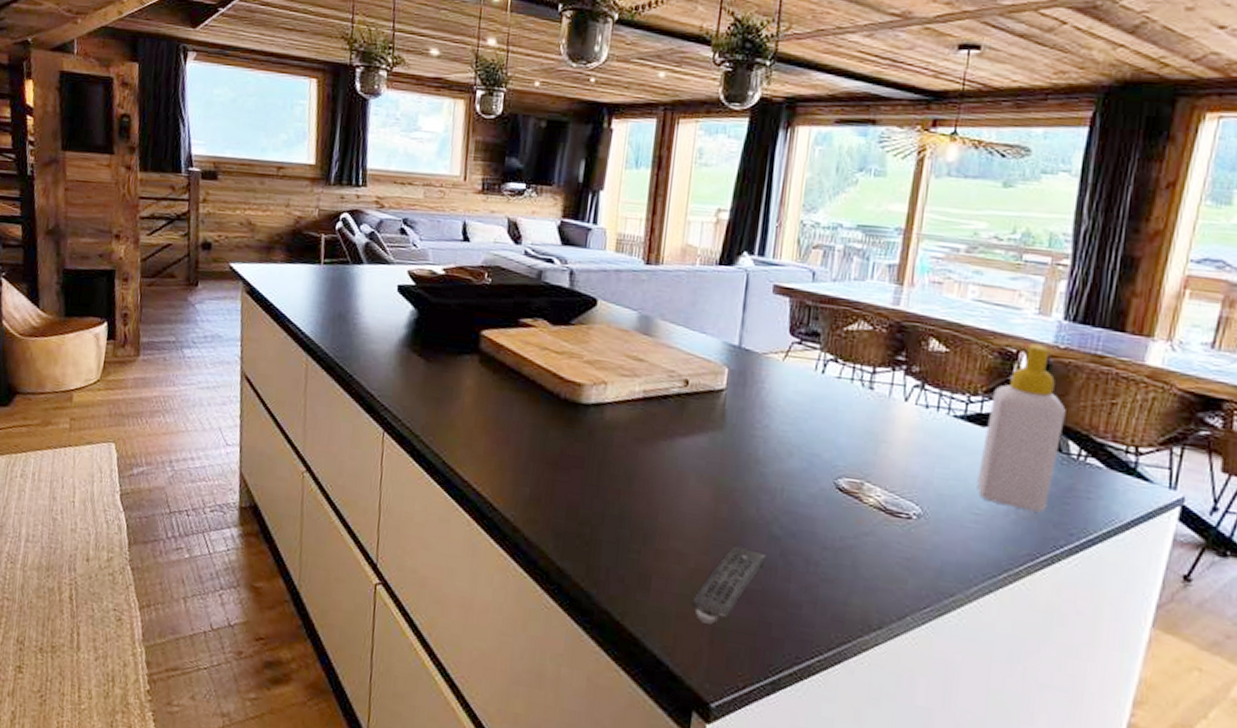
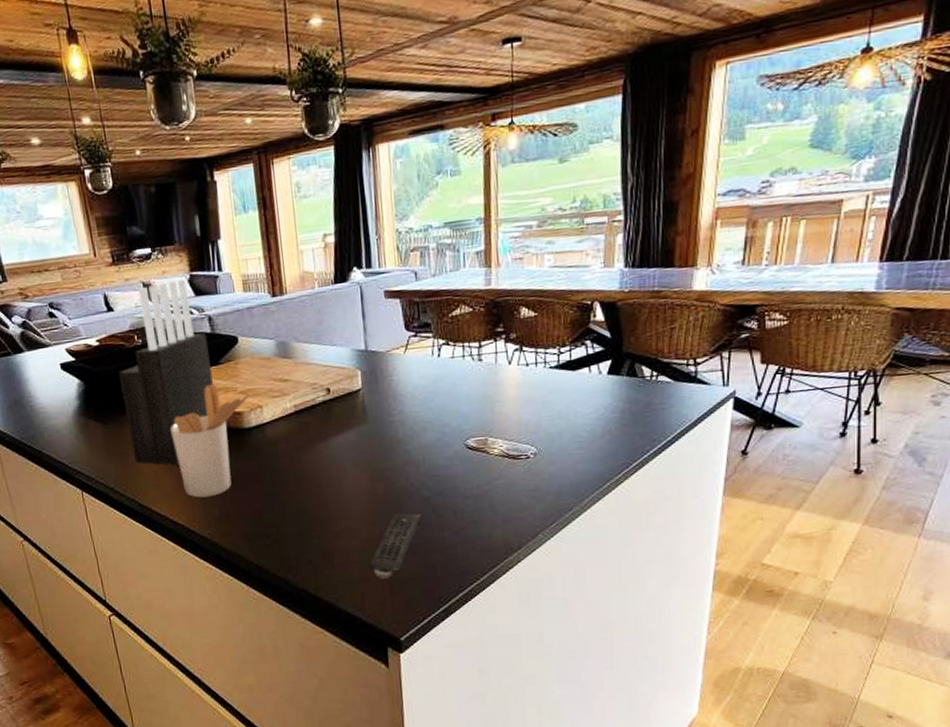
knife block: none [450,223,564,428] -> present [118,278,213,466]
utensil holder: none [497,344,597,473] -> present [171,383,251,498]
soap bottle: present [977,343,1066,513] -> none [575,292,637,430]

